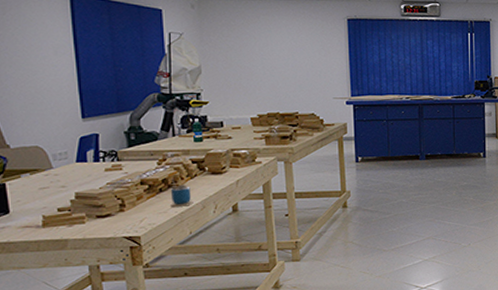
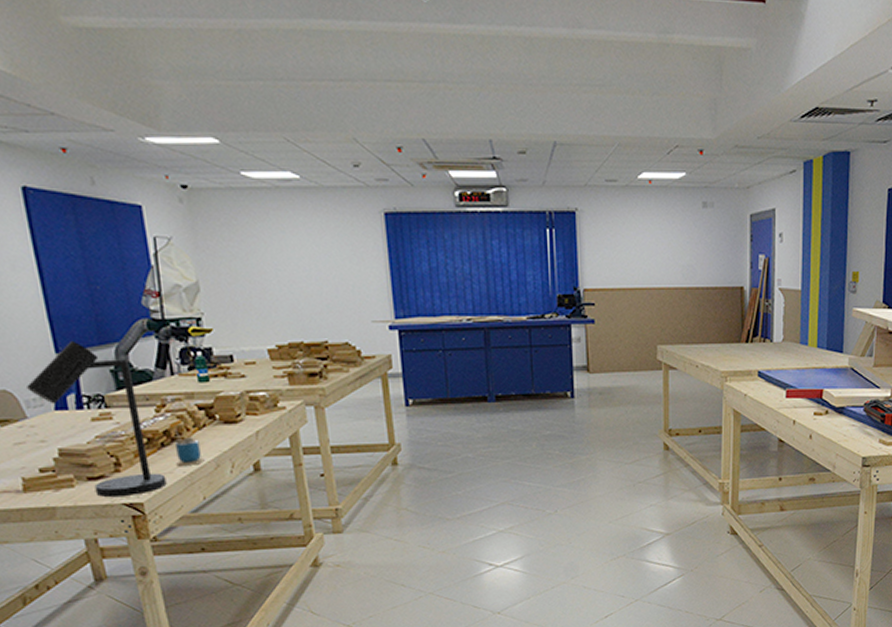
desk lamp: none [54,108,161,232] -> present [25,340,167,498]

